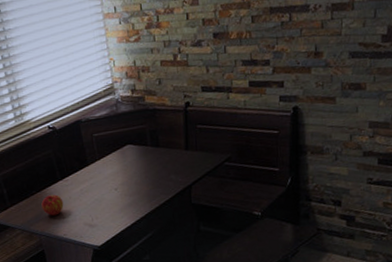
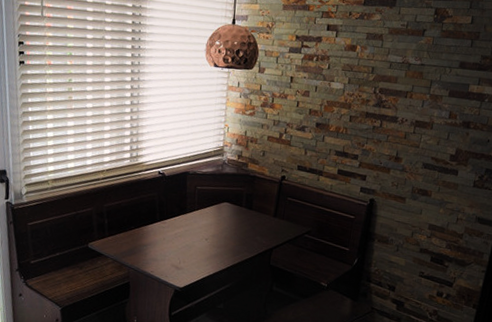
apple: present [41,194,64,216] -> none [136,233,157,253]

